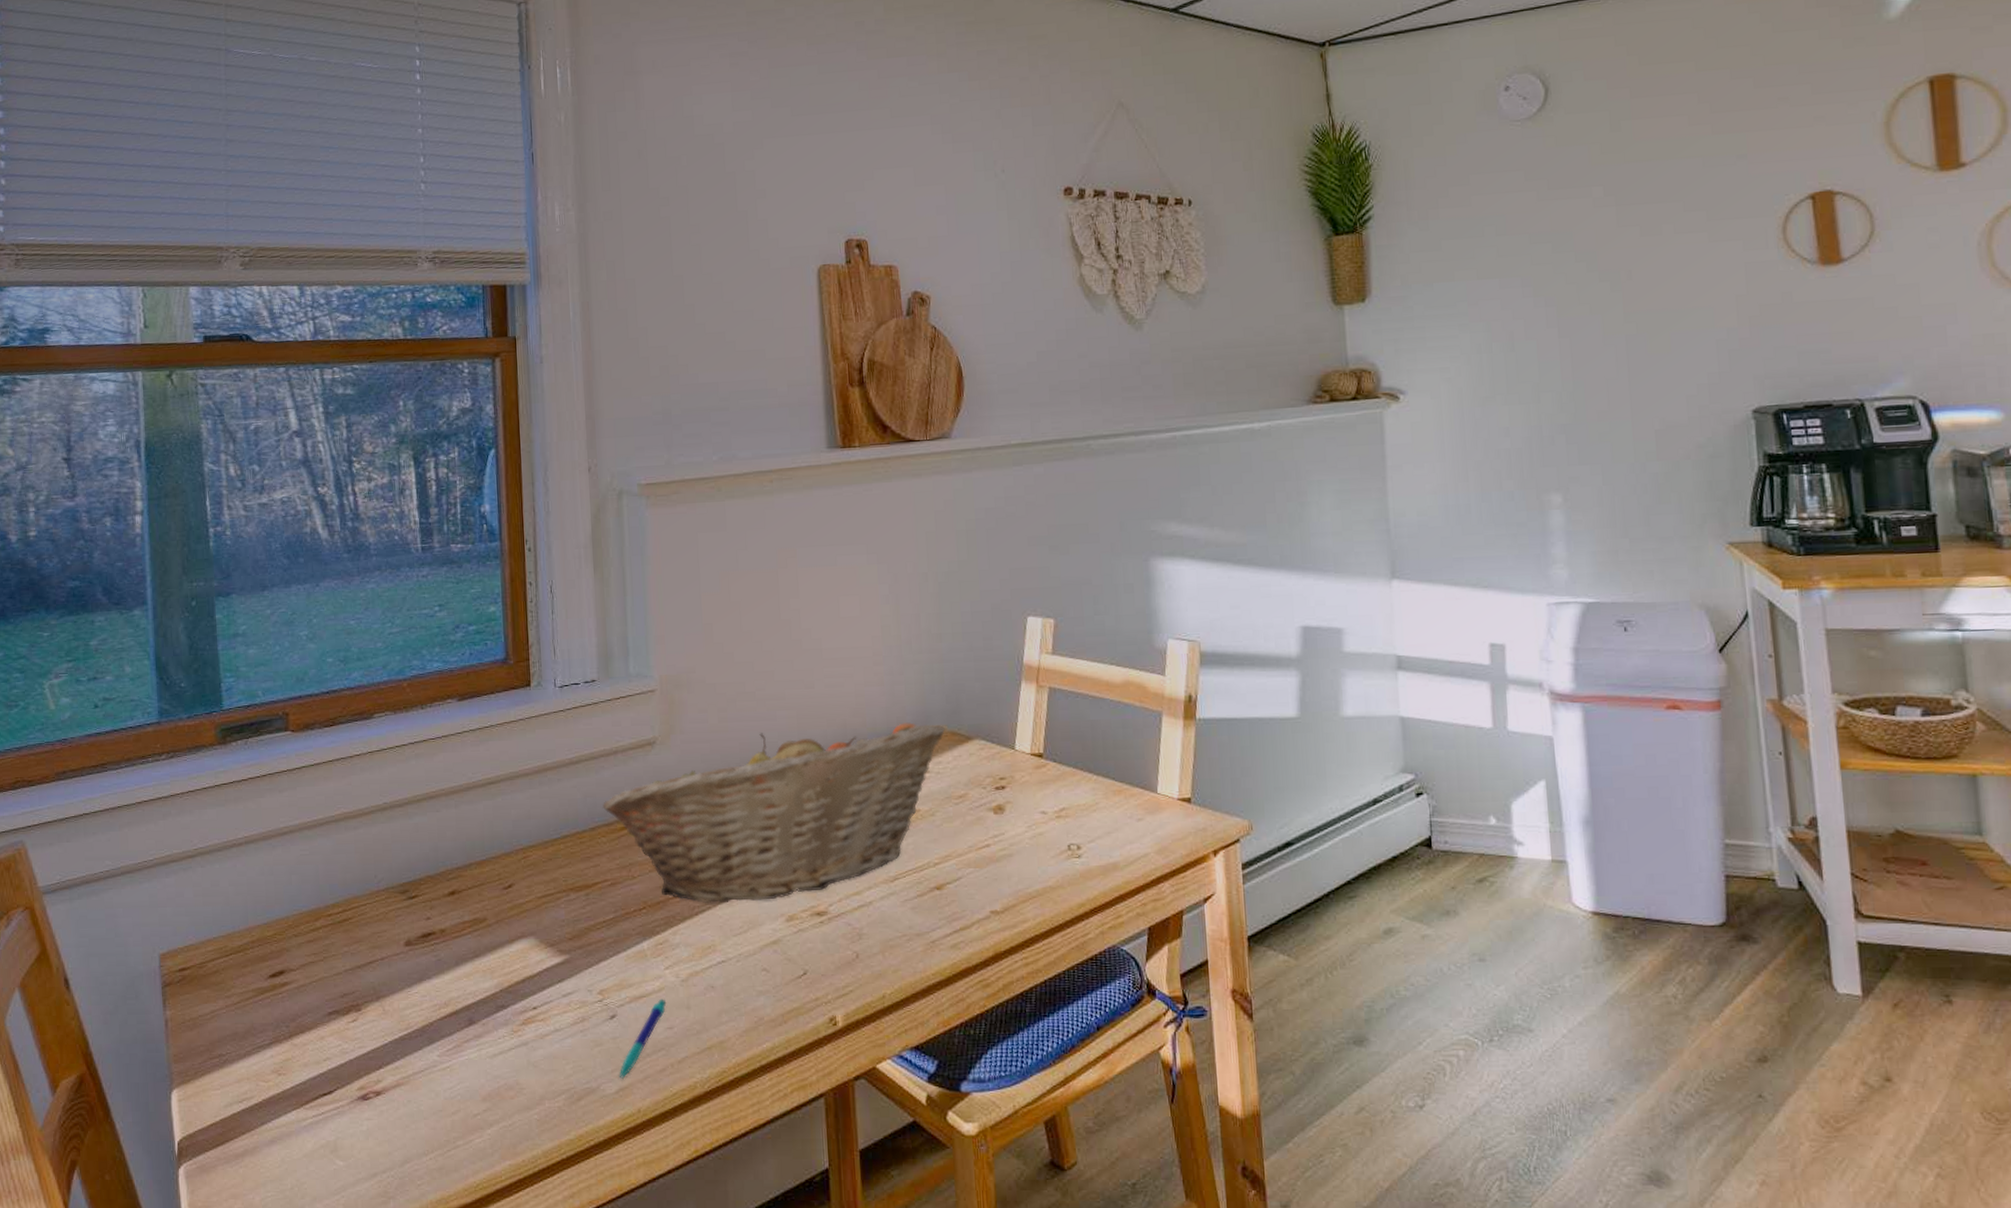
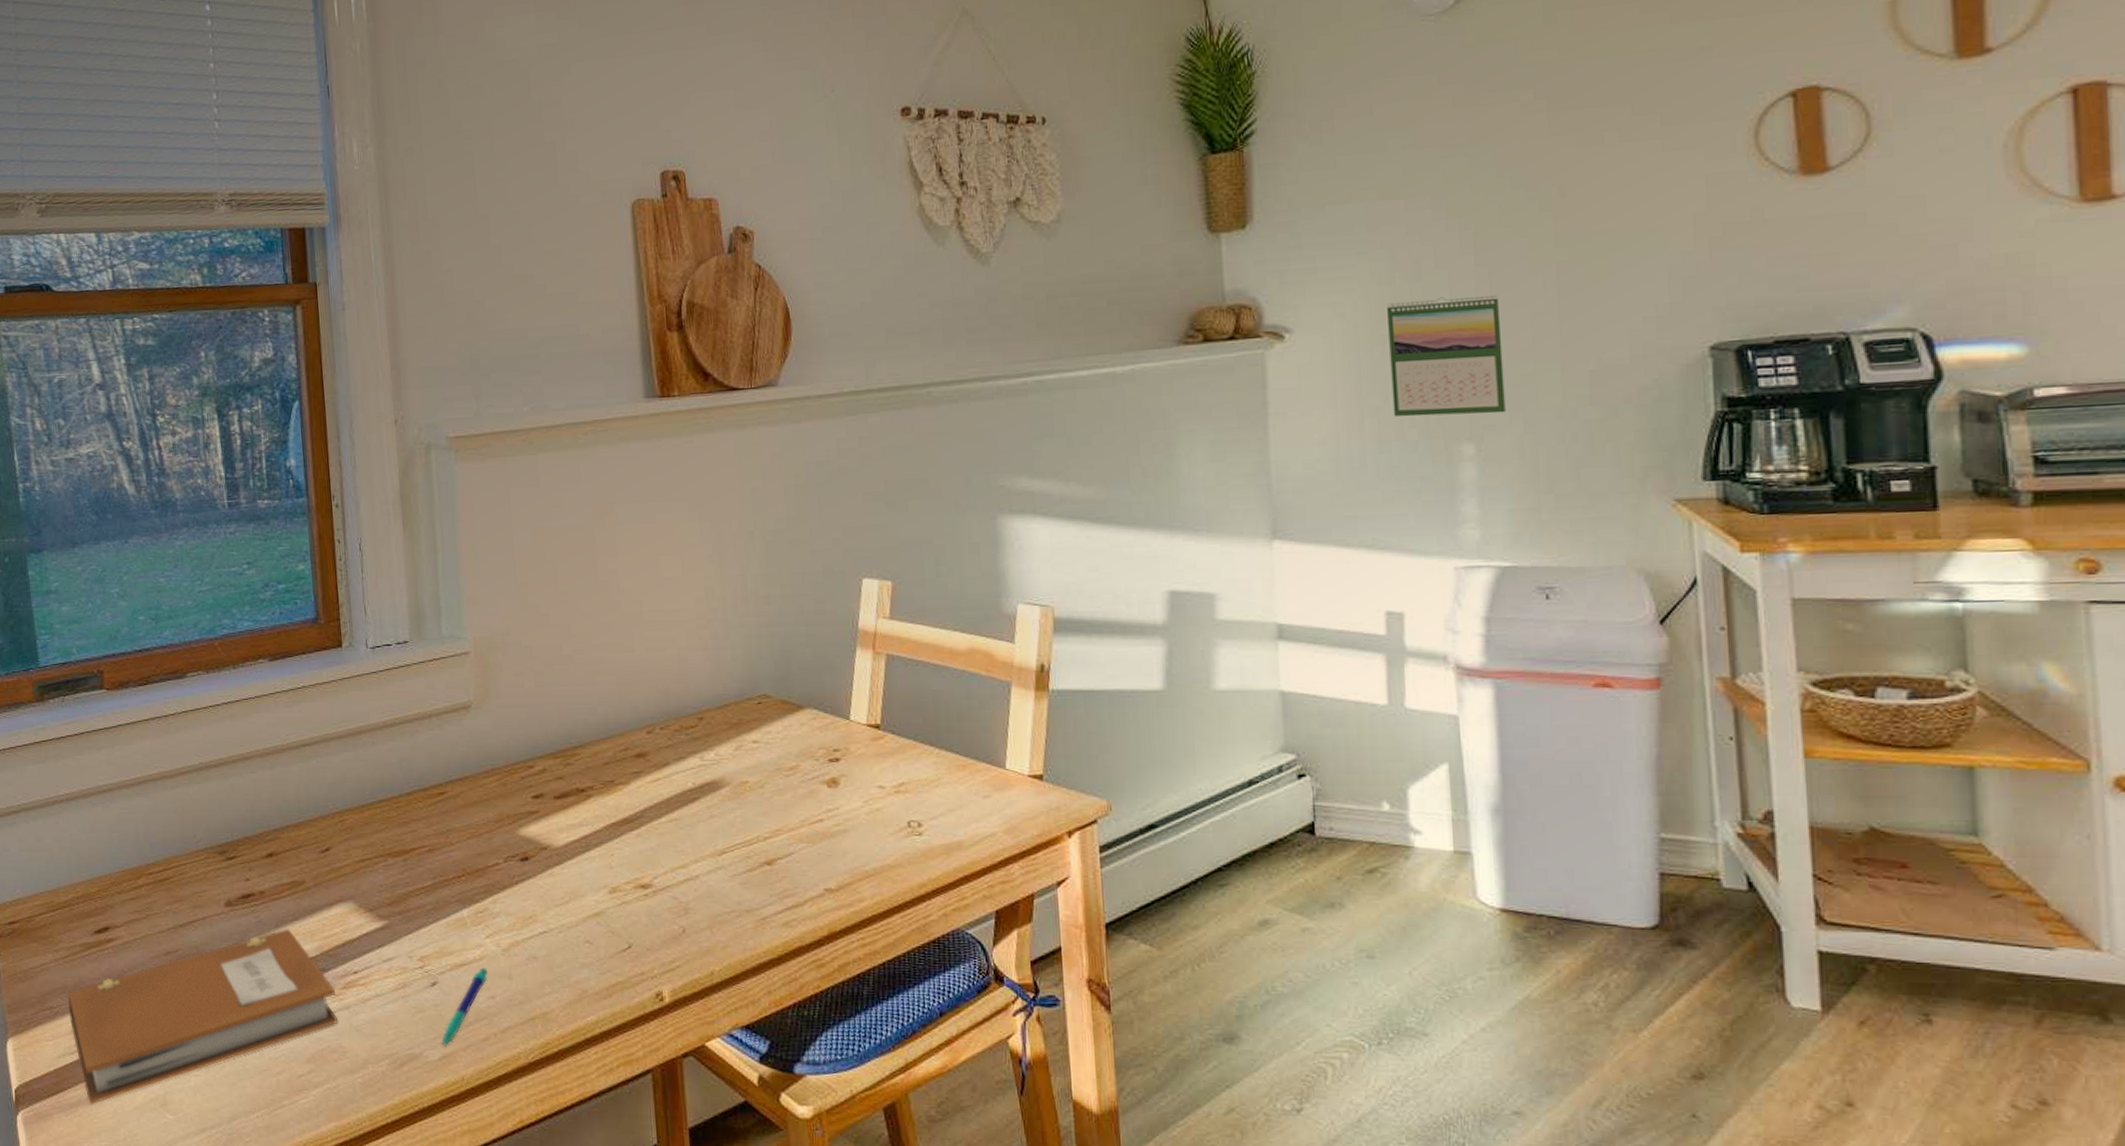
notebook: none [237,966,515,1154] -> present [67,929,337,1104]
fruit basket: present [602,722,945,903] -> none [417,689,774,872]
calendar: none [1486,363,1587,470] -> present [1387,295,1506,417]

